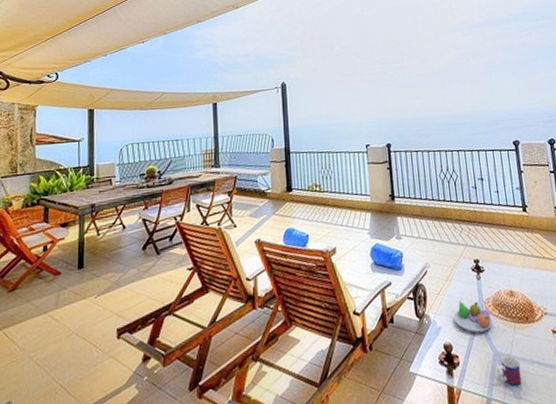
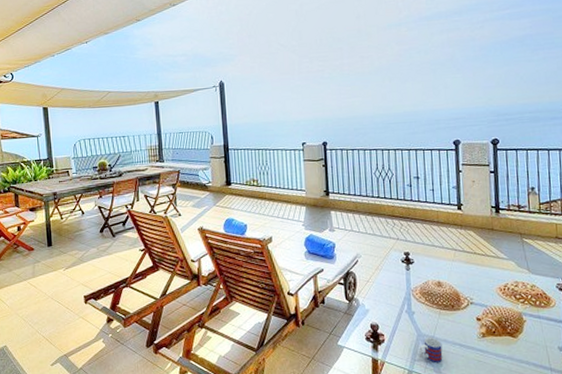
fruit bowl: present [454,301,493,334] -> none [381,288,418,317]

